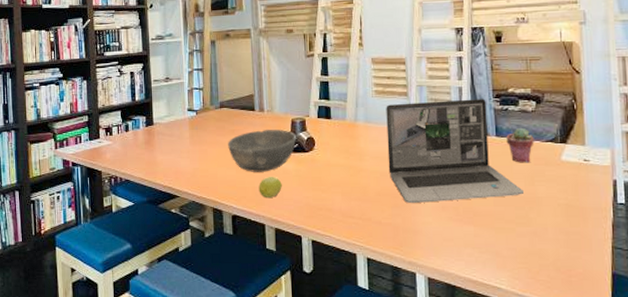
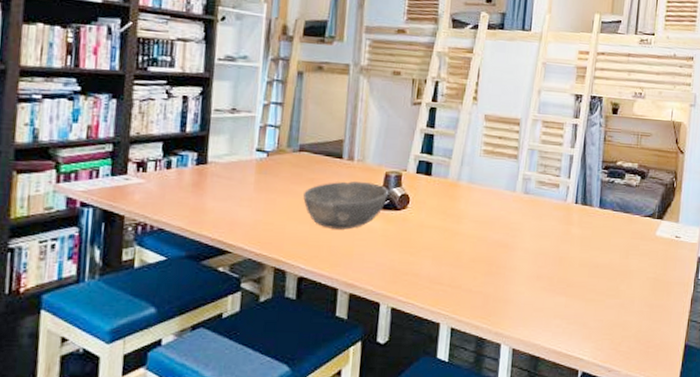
fruit: present [258,177,282,199] -> none [335,235,365,260]
laptop: present [386,99,525,204] -> none [487,166,619,272]
potted succulent: present [506,127,534,163] -> none [608,200,634,236]

